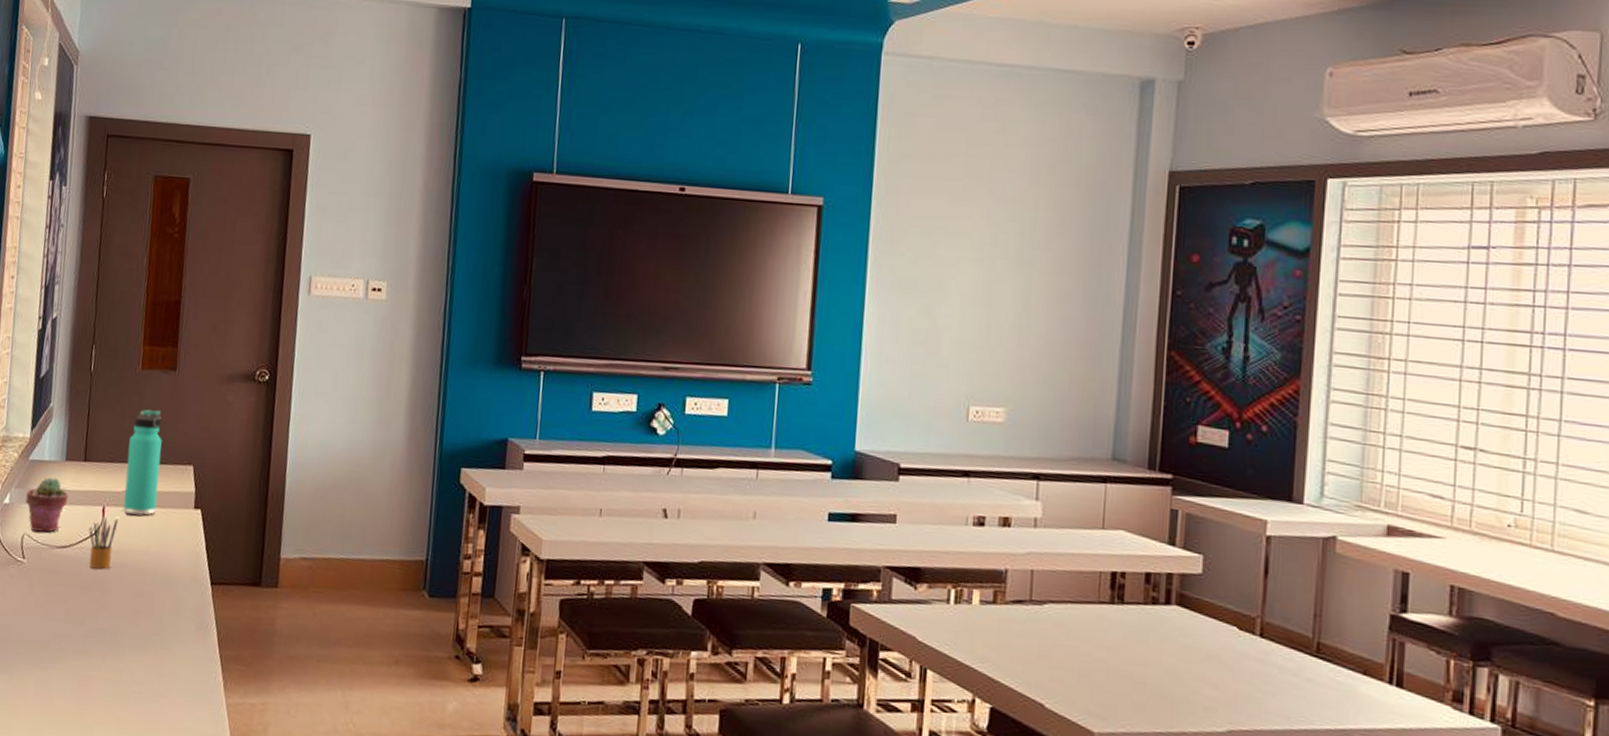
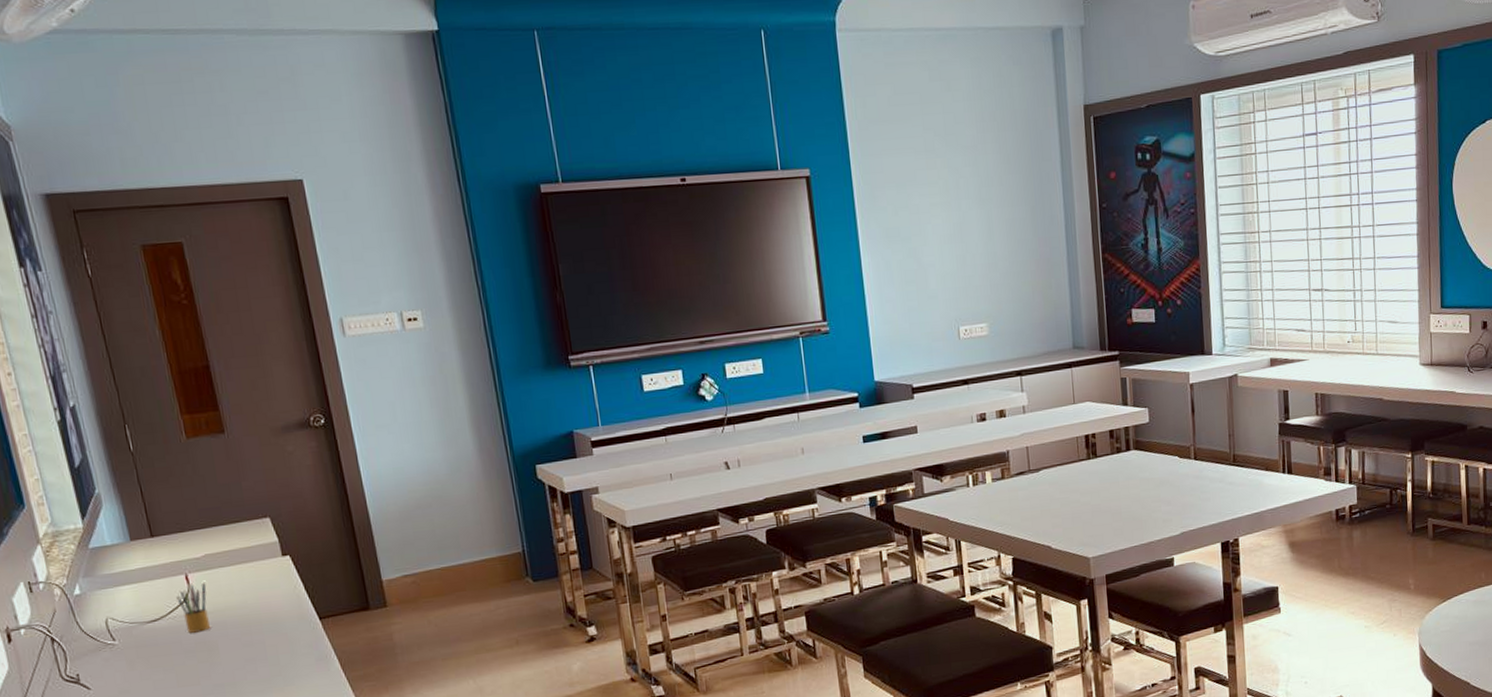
potted succulent: present [25,477,69,533] -> none [97,559,145,613]
thermos bottle: present [123,408,162,516] -> none [194,473,243,576]

